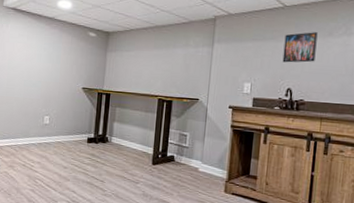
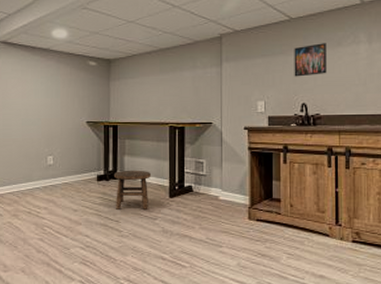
stool: none [102,135,138,173] -> present [113,170,152,210]

